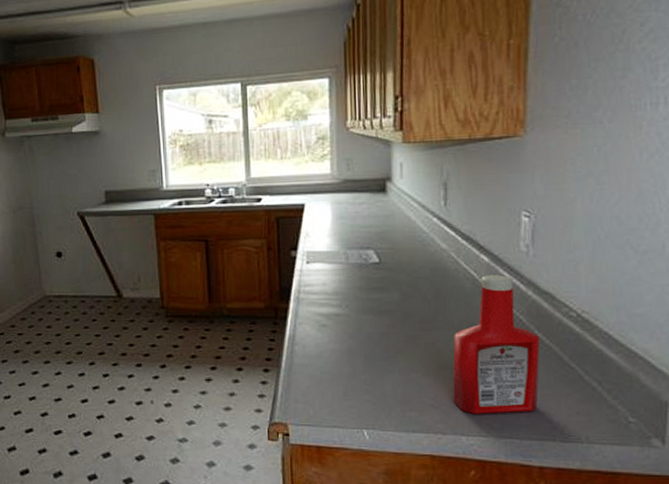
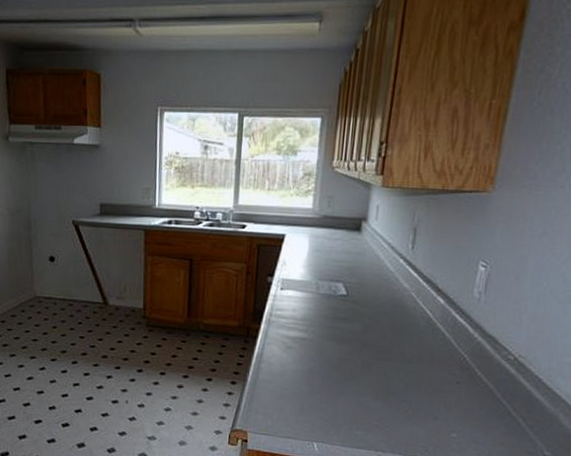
ketchup bottle: present [453,275,540,415] -> none [396,316,479,439]

